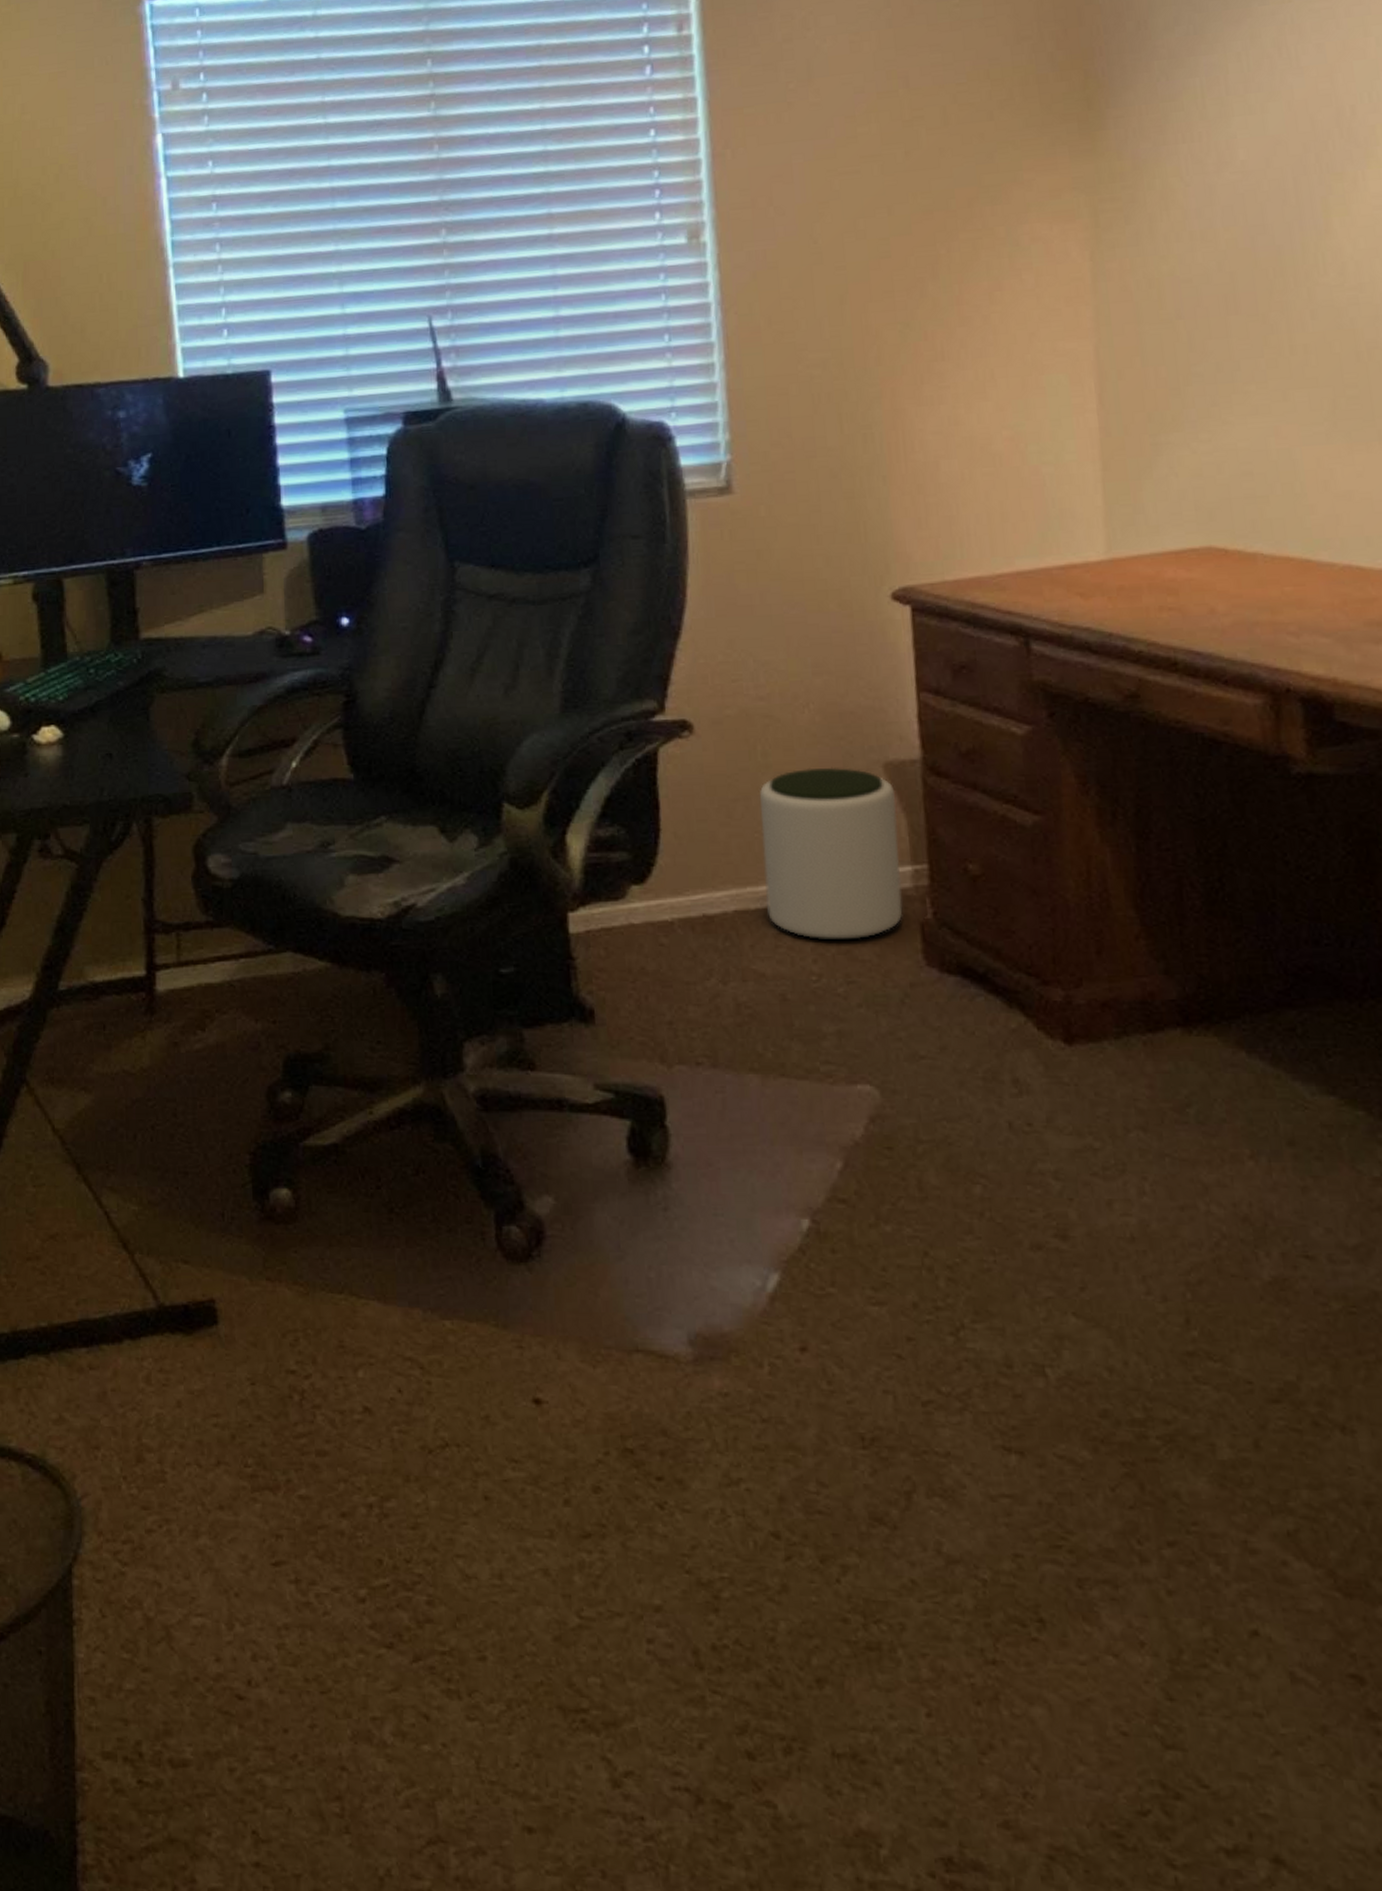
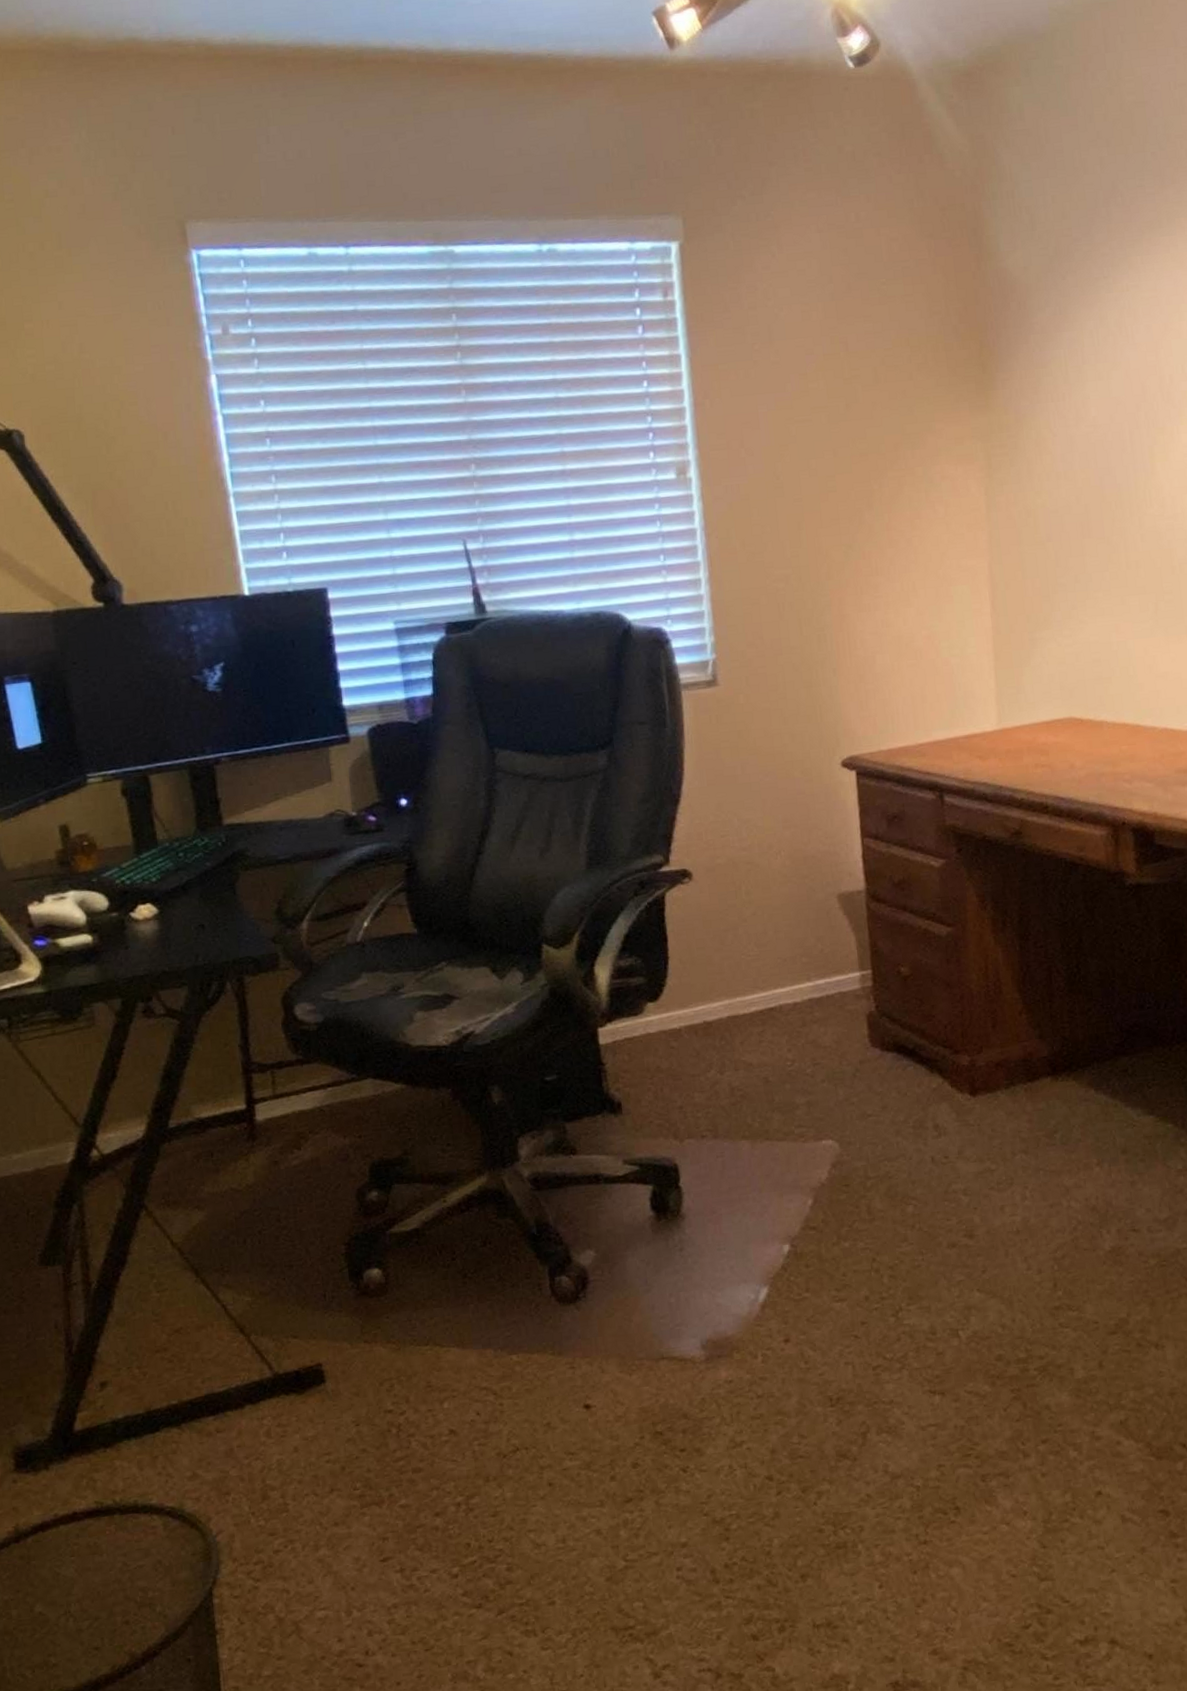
plant pot: present [759,767,903,941] -> none [744,900,854,1034]

